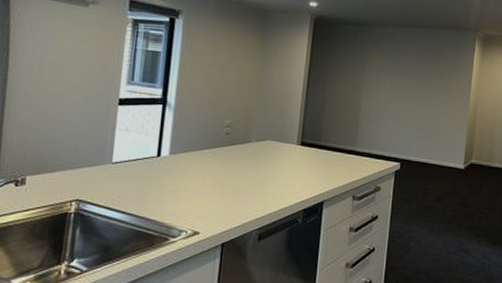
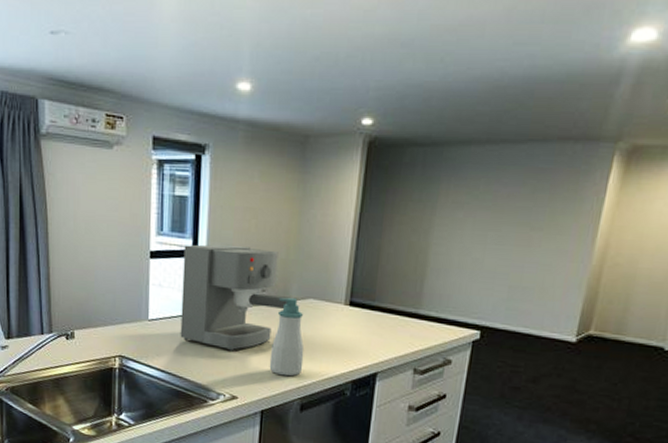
coffee maker: none [144,93,256,189] -> present [180,244,296,351]
soap bottle: none [230,139,262,210] -> present [269,297,304,377]

